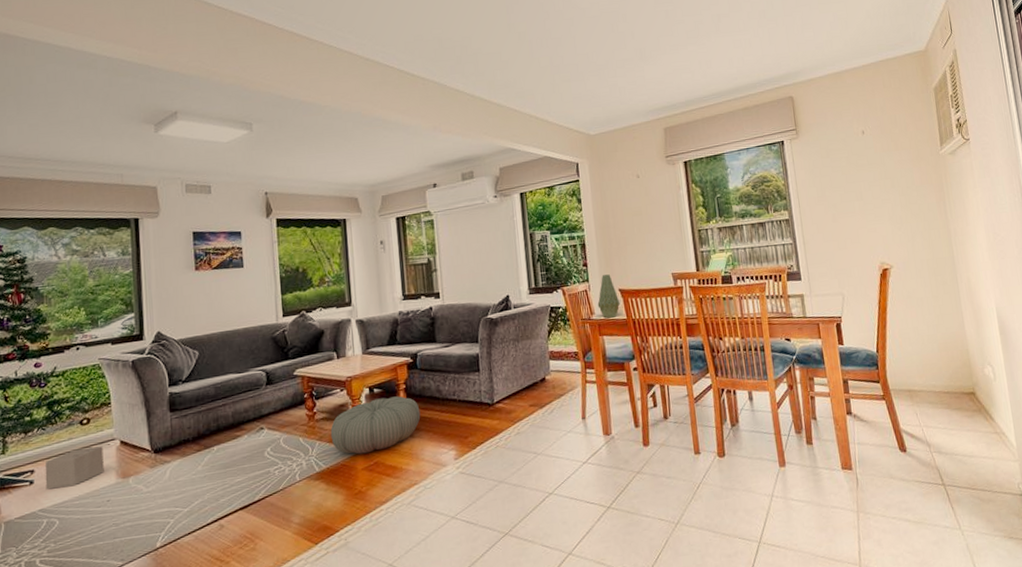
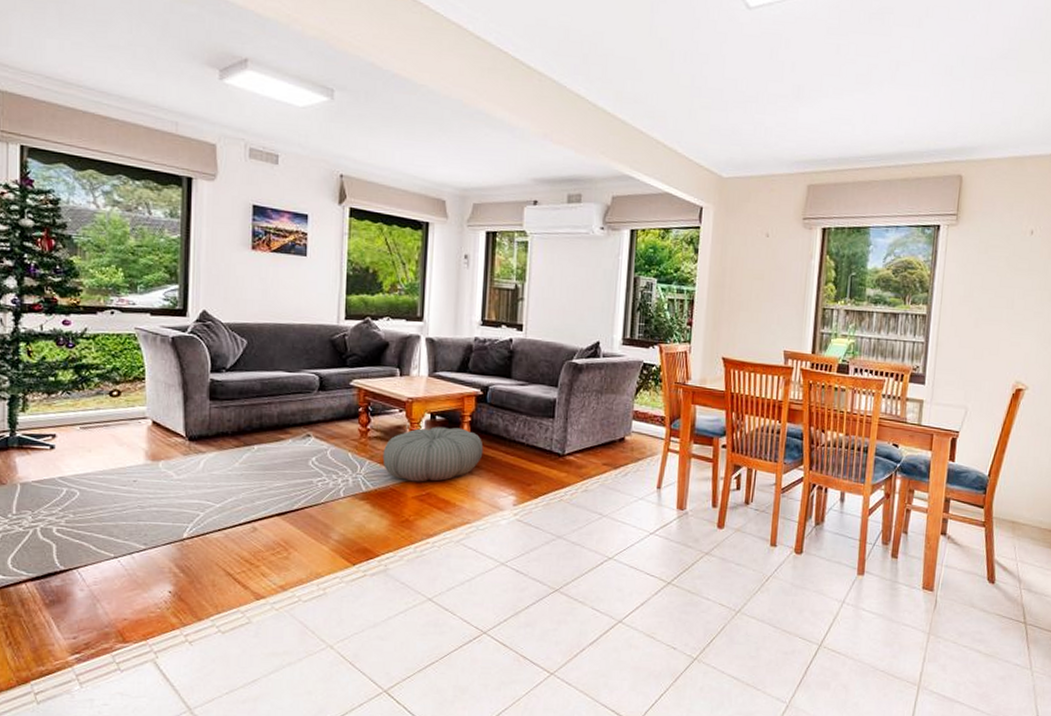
gift box: present [44,446,104,490] -> none [67,421,133,459]
vase: present [597,274,620,319] -> none [695,339,721,388]

